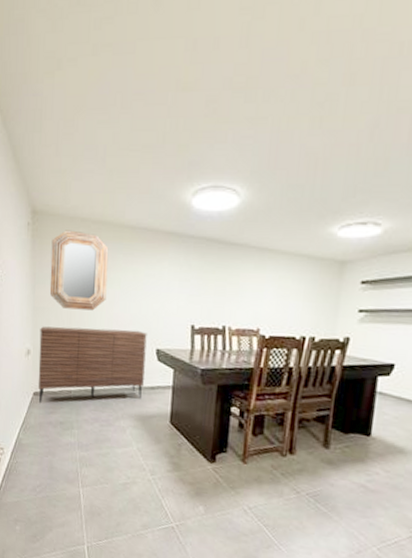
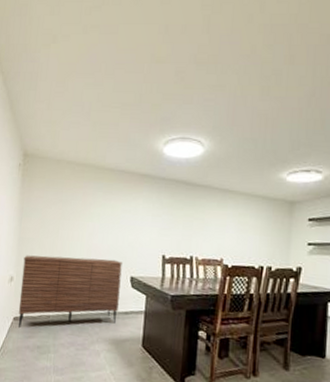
home mirror: present [49,230,109,311] -> none [35,170,91,241]

